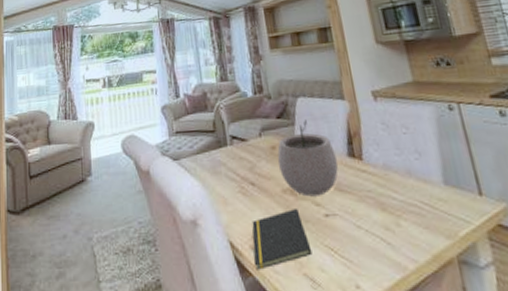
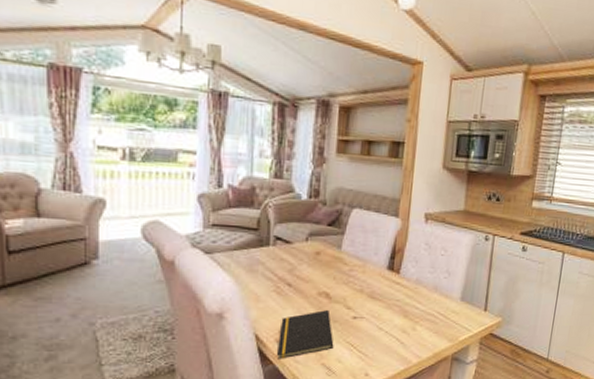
plant pot: present [277,120,339,197] -> none [319,231,377,301]

